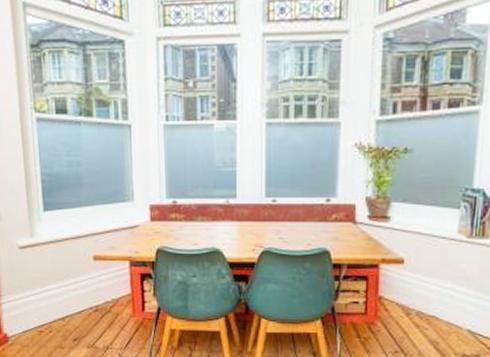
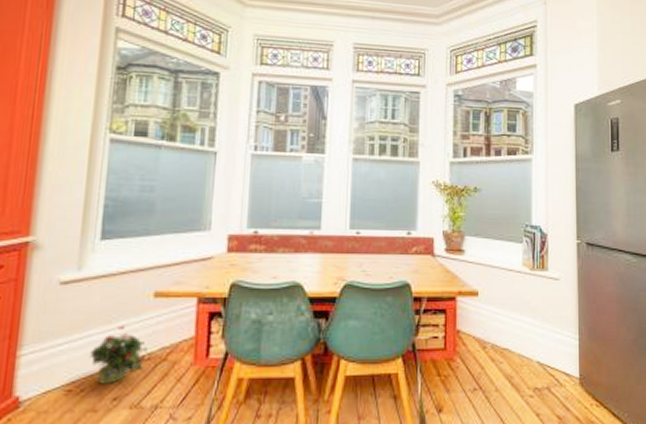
potted plant: none [51,282,95,328] -> present [89,325,147,384]

